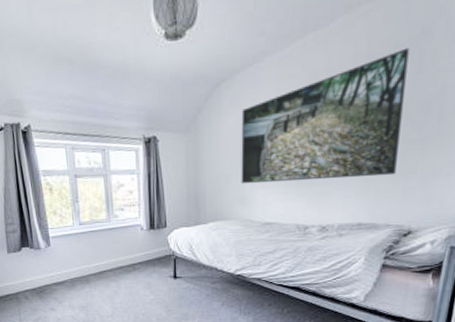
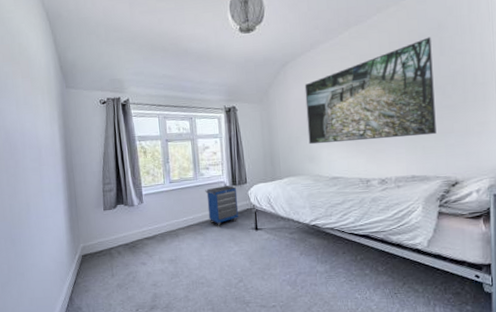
cabinet: none [119,229,157,273] -> present [205,186,239,226]

